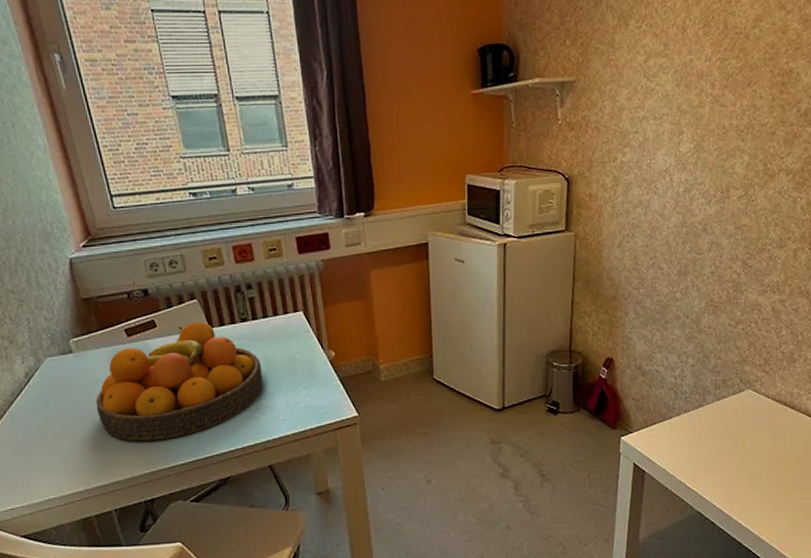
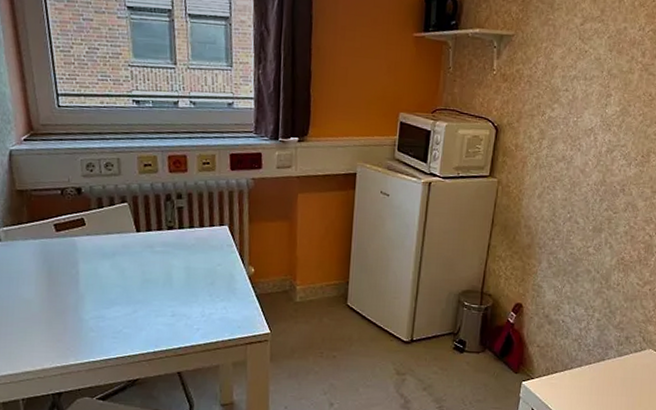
fruit bowl: present [96,322,263,441] -> none [17,224,182,335]

